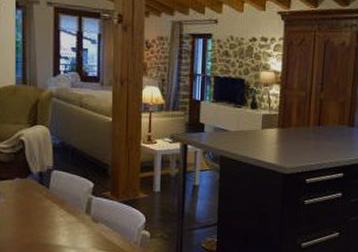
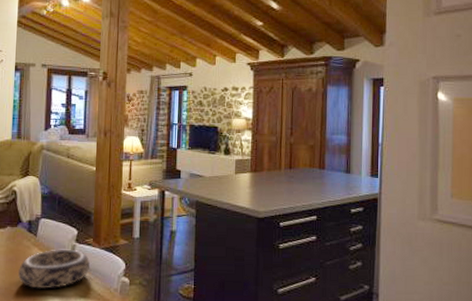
decorative bowl: none [31,201,109,242] -> present [18,249,91,289]

